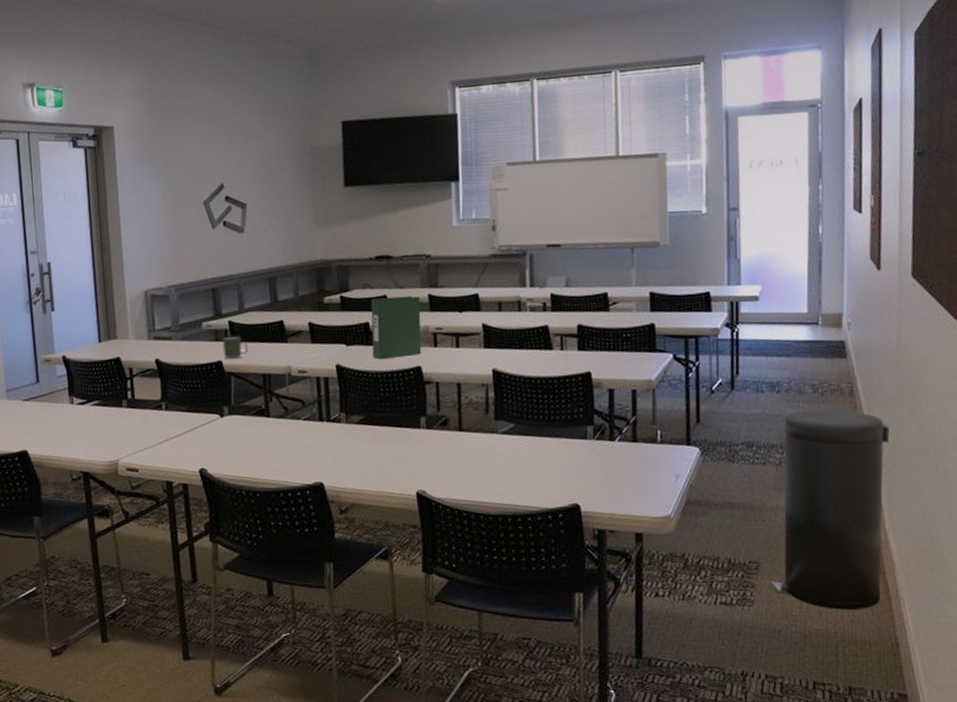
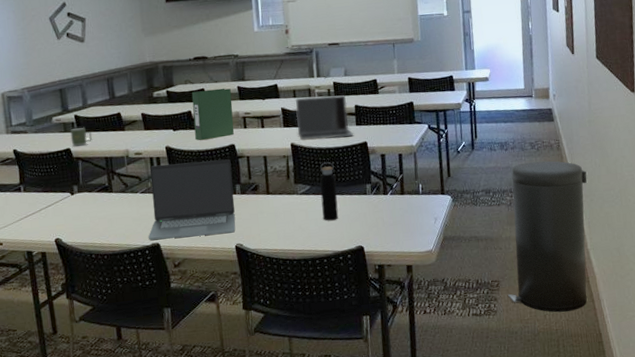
laptop: none [310,384,418,479] -> present [148,159,236,240]
laptop: none [500,310,573,366] -> present [295,95,353,140]
water bottle: none [527,395,550,469] -> present [320,162,339,221]

